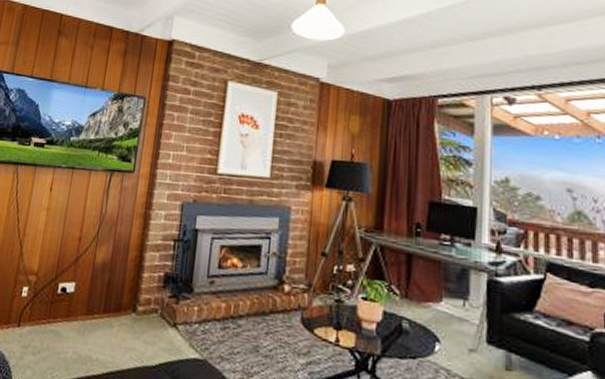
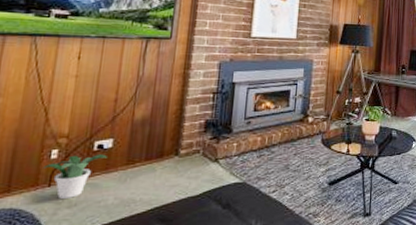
potted plant: none [15,295,69,344] -> present [43,154,107,199]

